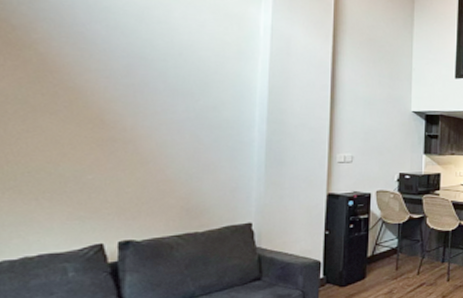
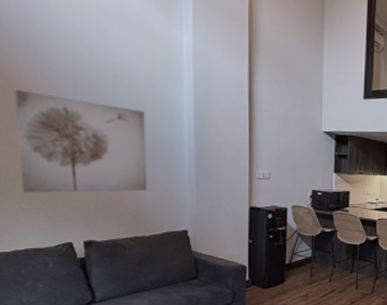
wall art: none [45,69,210,186] -> present [14,89,148,193]

